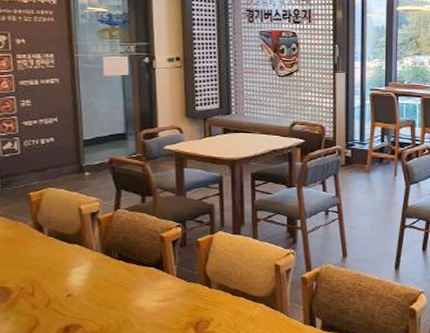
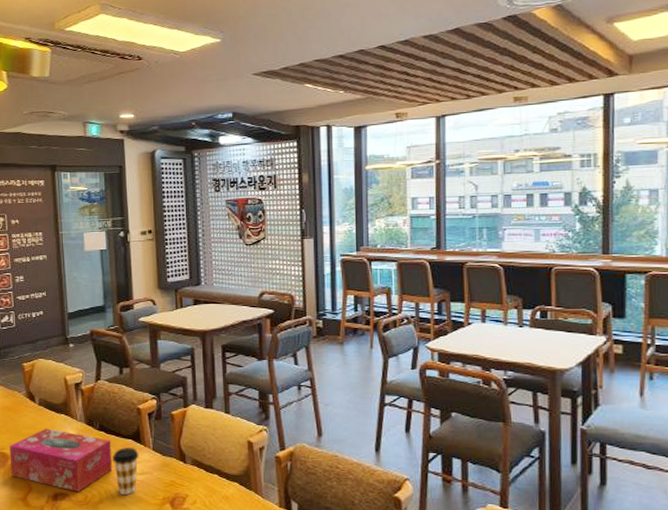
tissue box: none [13,259,131,322] -> present [10,428,112,492]
coffee cup: none [133,275,161,322] -> present [113,447,139,495]

